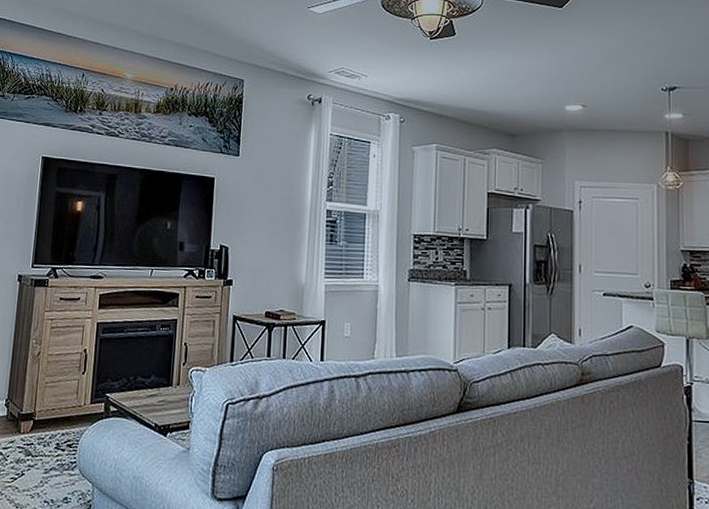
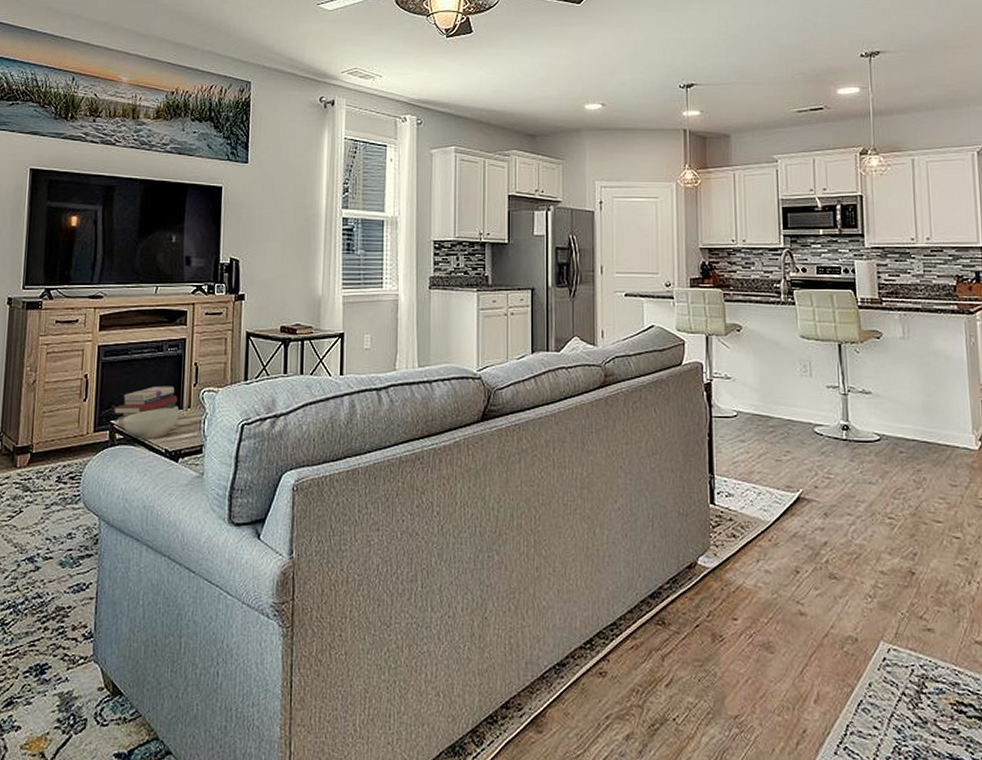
books: none [109,363,169,401] -> present [114,386,179,428]
bowl: none [116,384,170,414] -> present [121,408,180,440]

